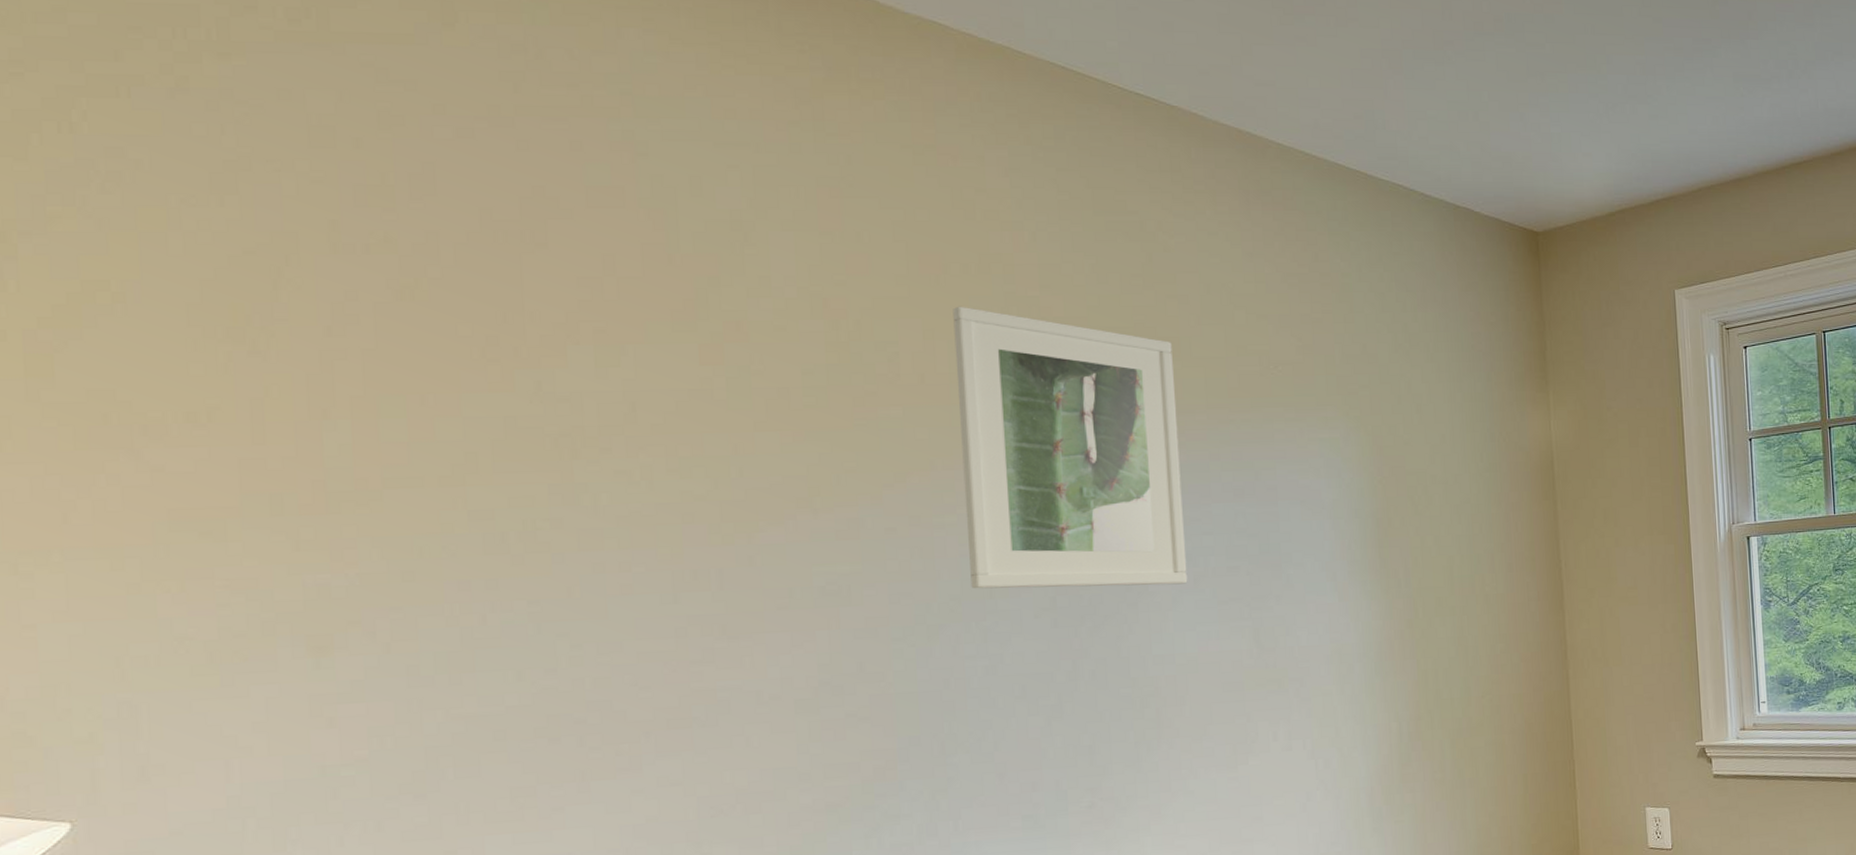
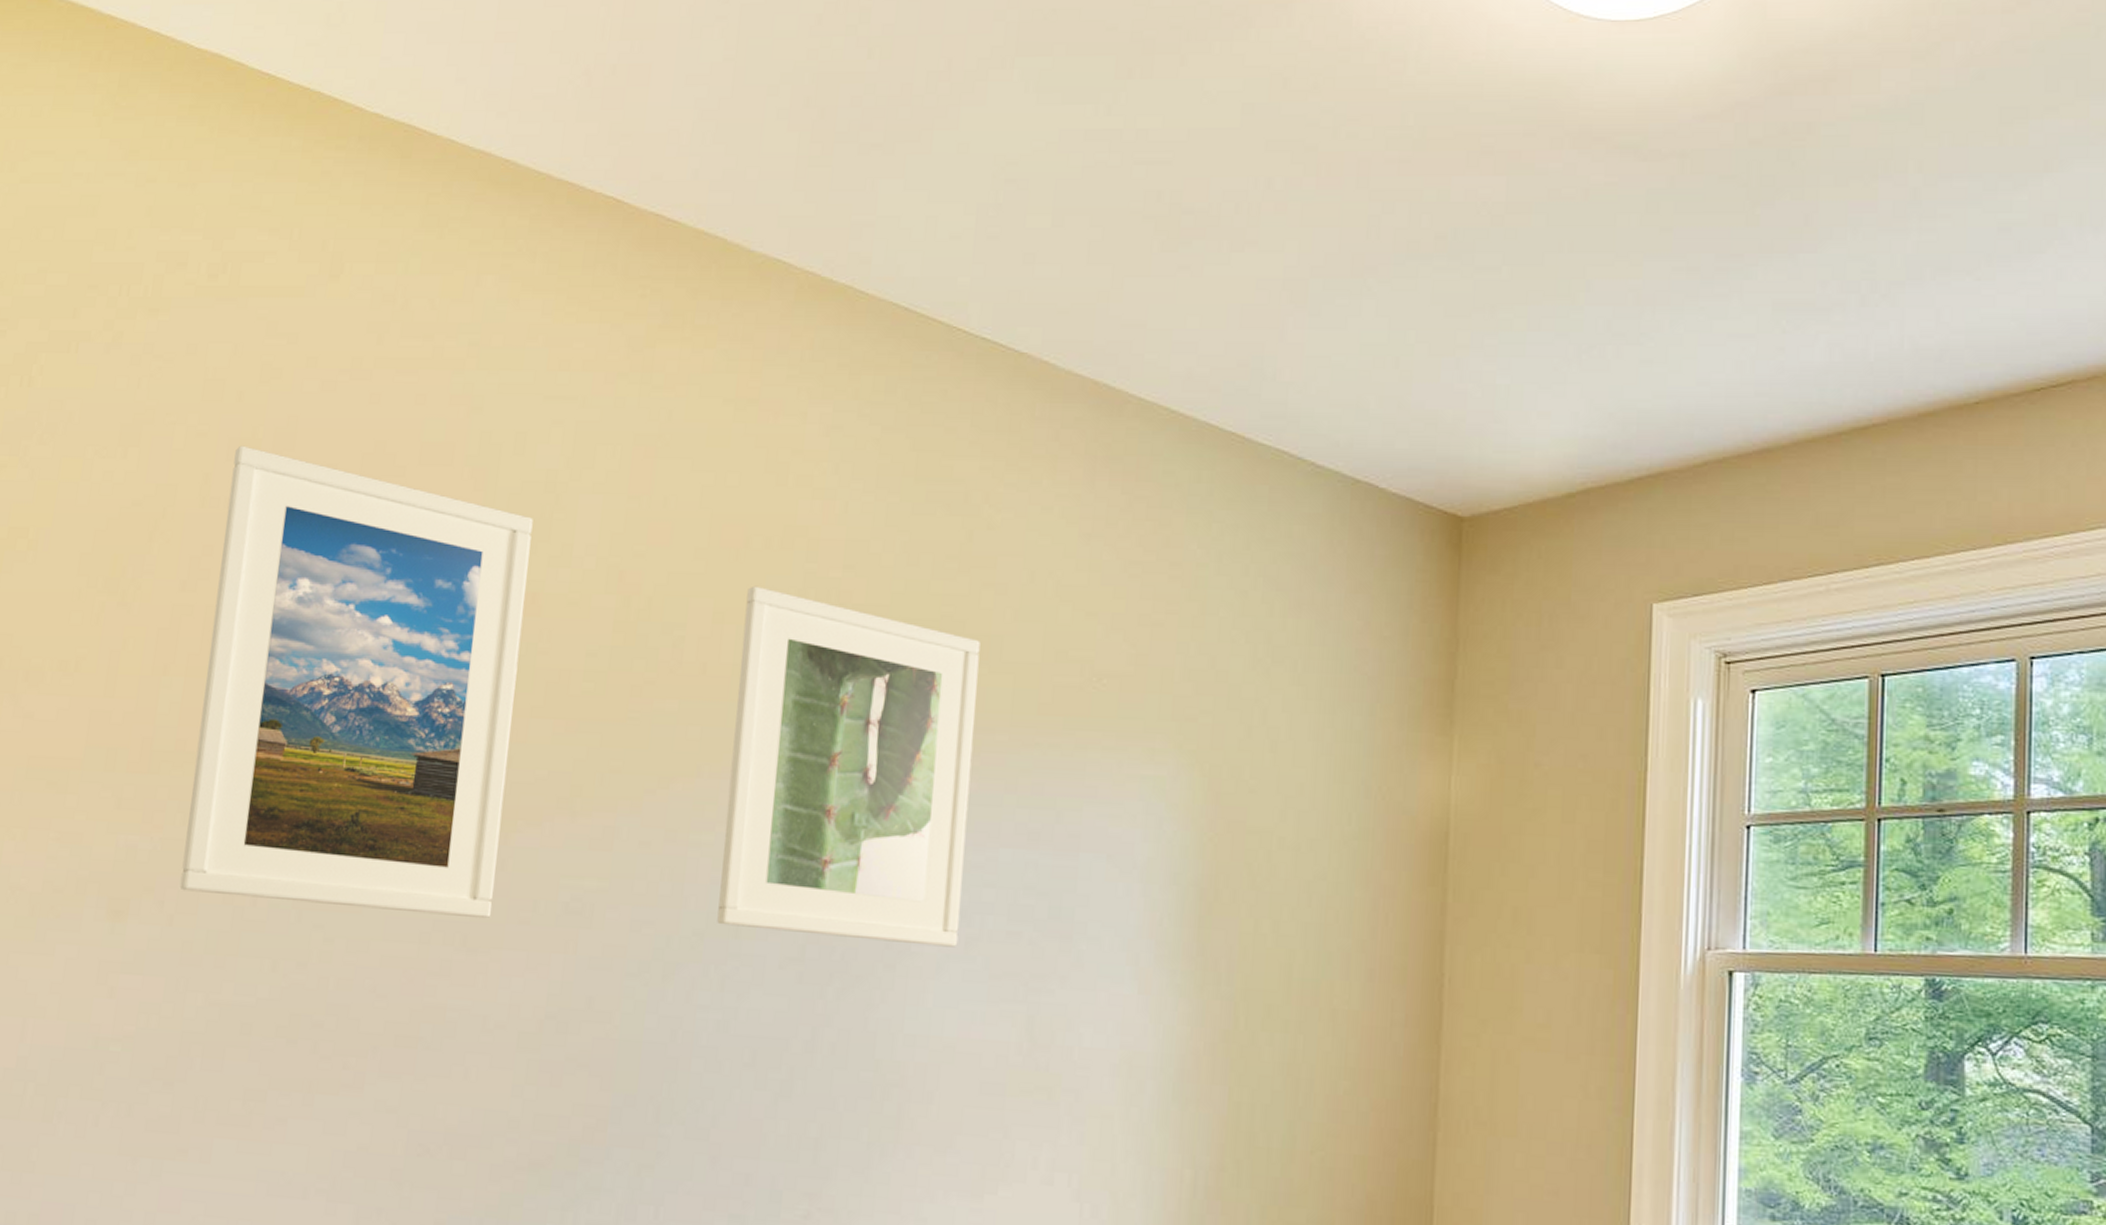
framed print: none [364,192,748,620] -> present [179,445,533,919]

